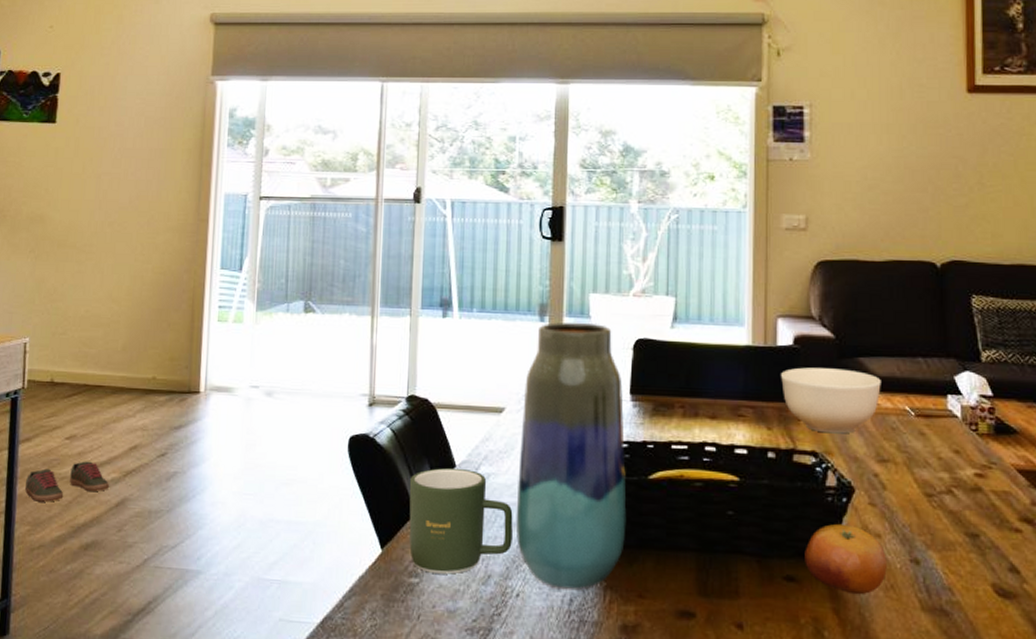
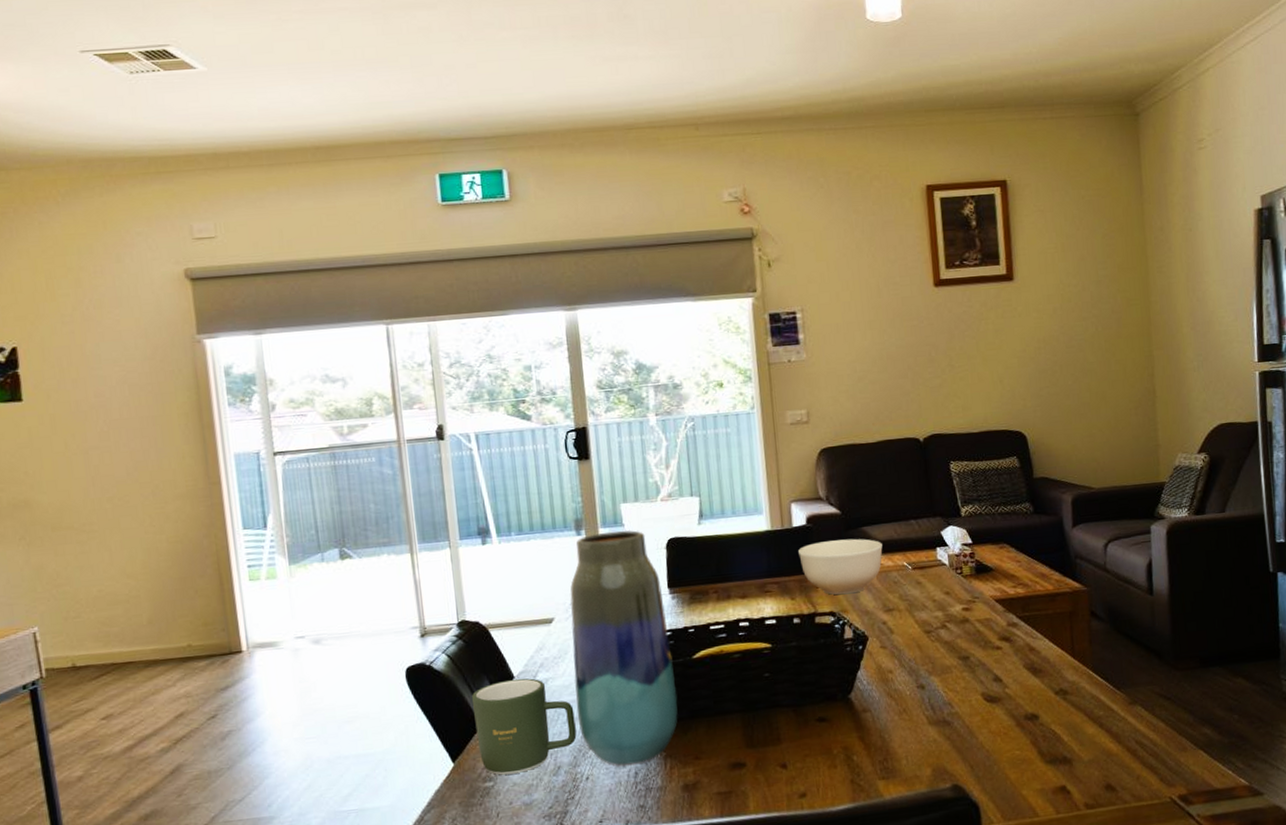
shoe: present [25,461,110,502] -> none [64,736,161,785]
fruit: present [805,523,887,595] -> none [831,667,899,723]

